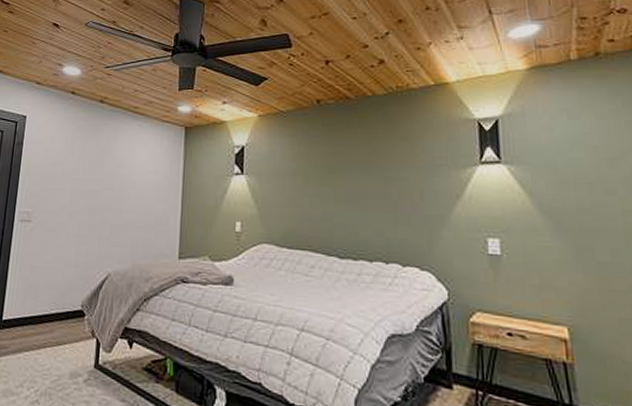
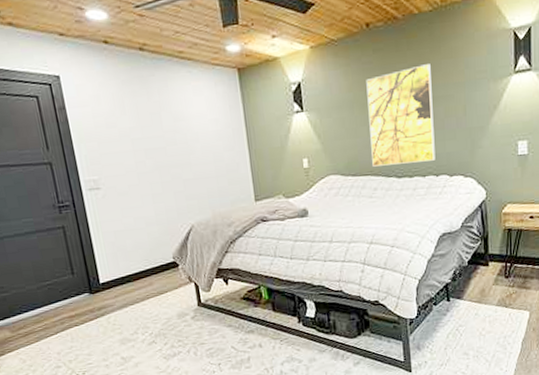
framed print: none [312,144,385,245] -> present [366,64,436,167]

